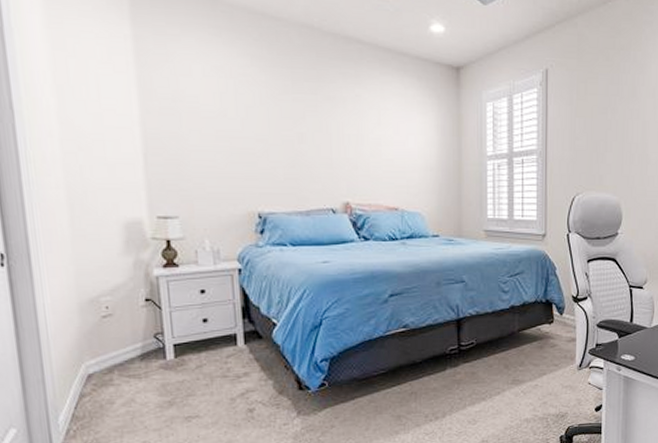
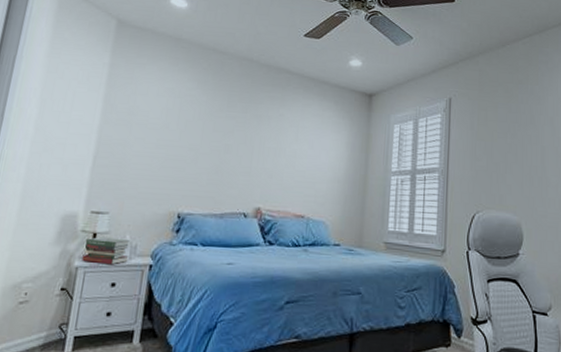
books: none [160,243,213,272] -> present [82,237,130,265]

